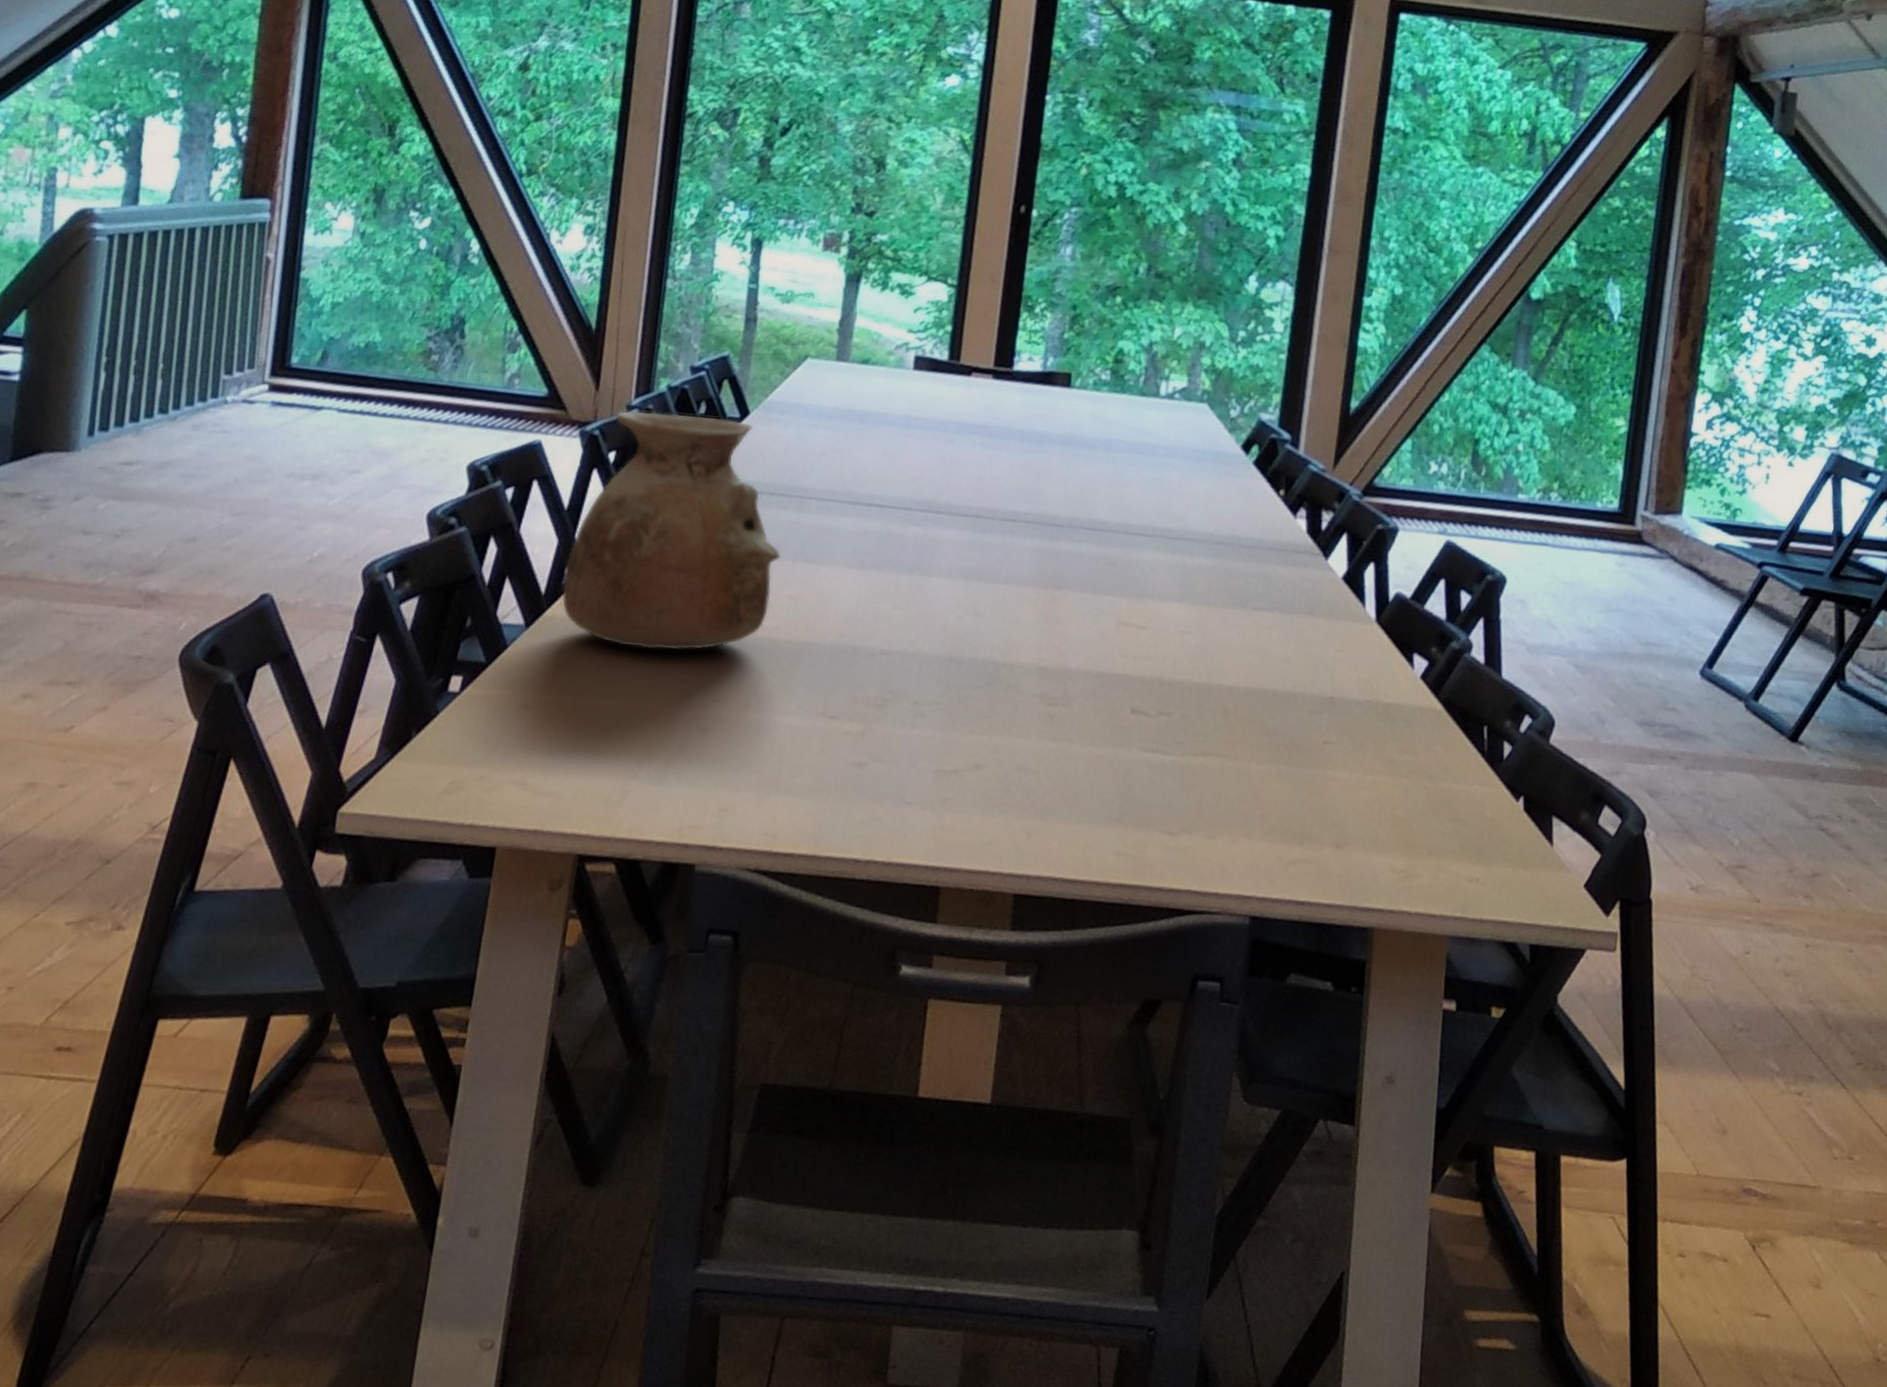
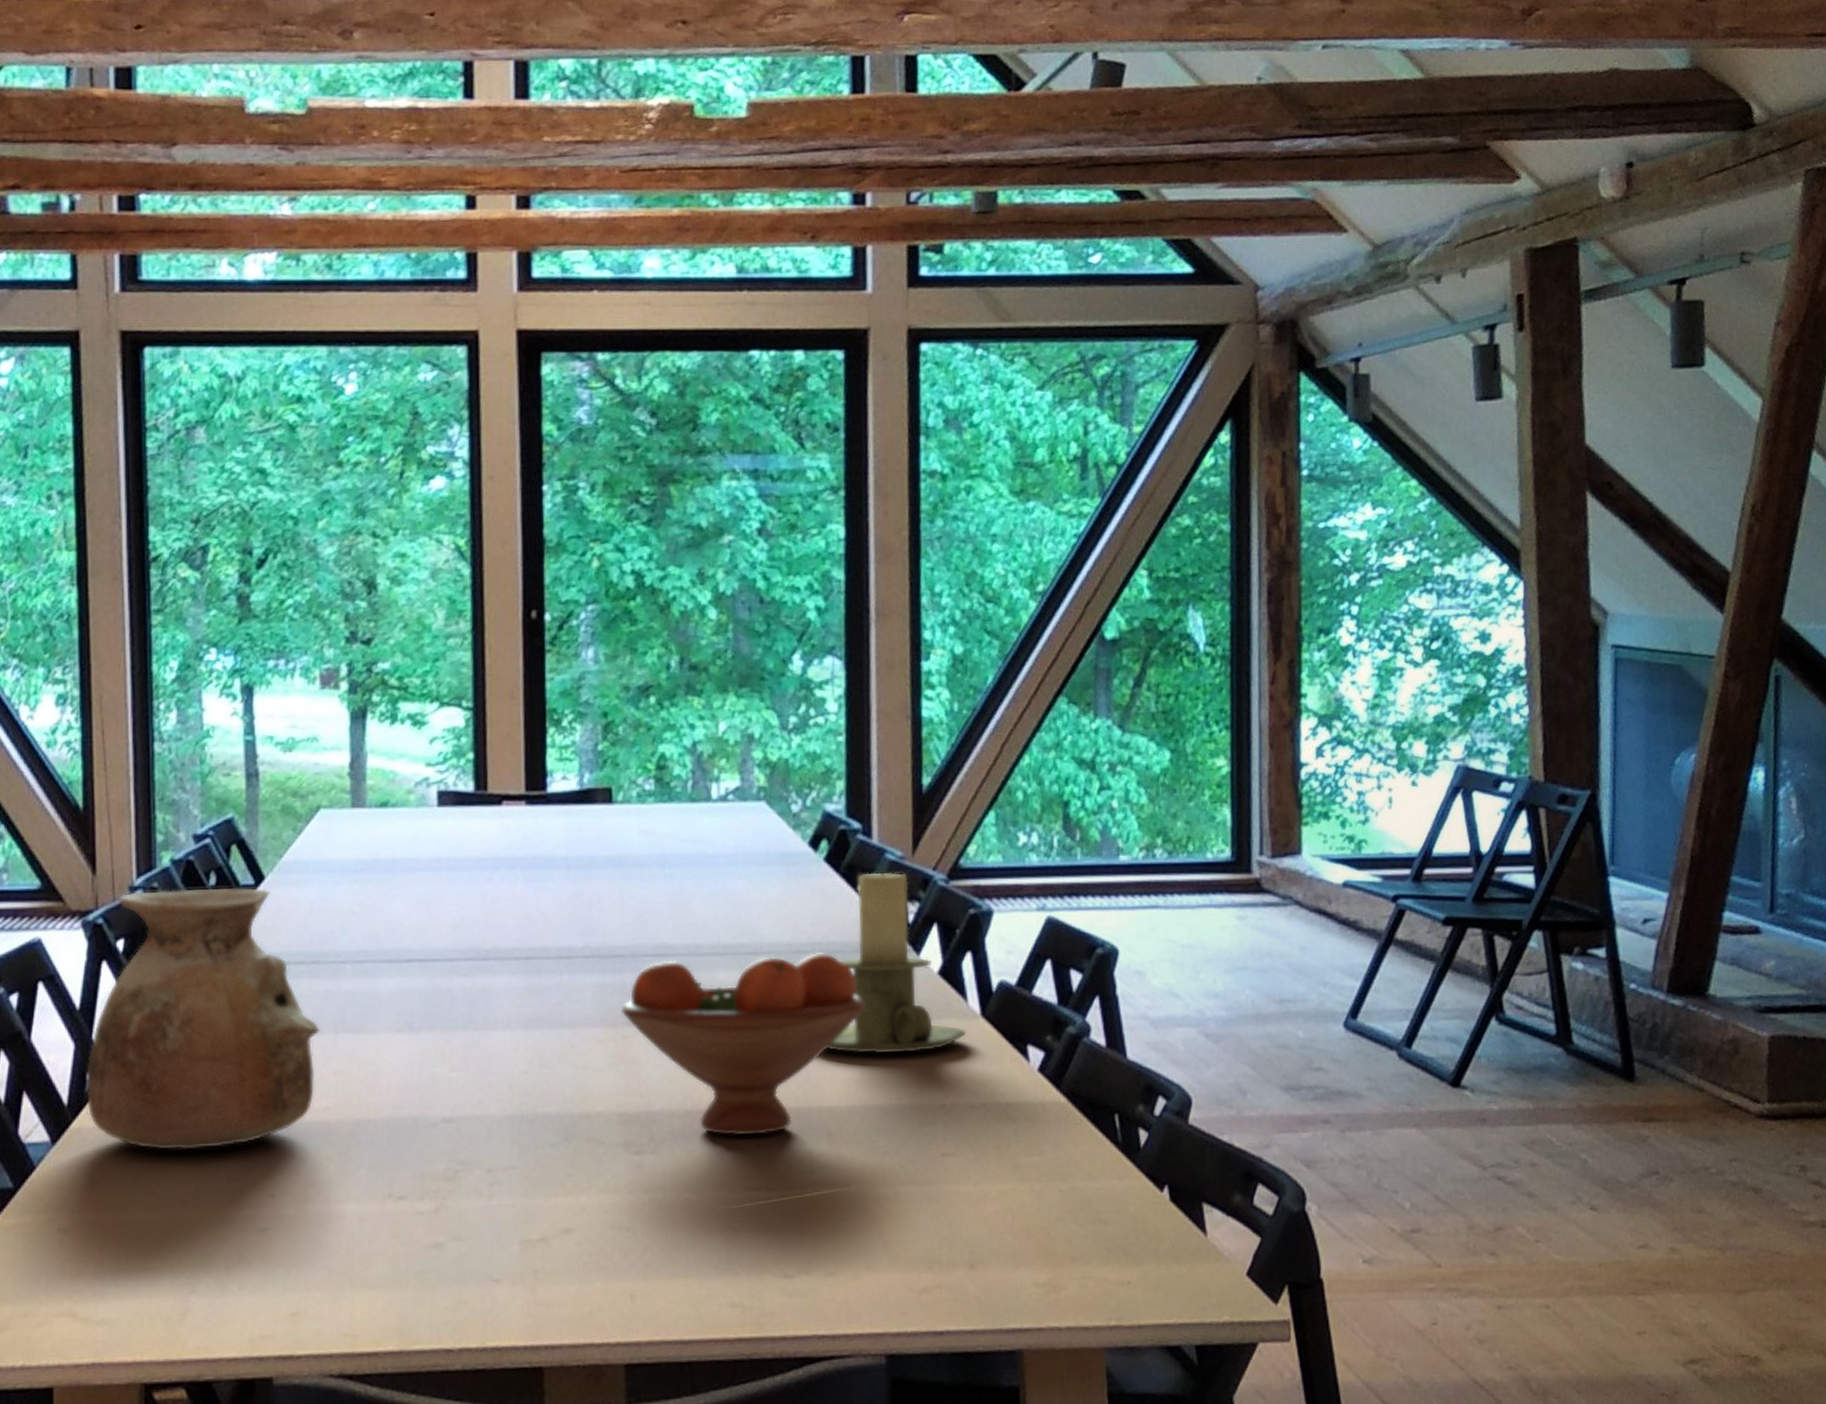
fruit bowl: none [1053,534,1273,703] -> present [621,952,865,1136]
candle holder: none [1234,480,1361,647] -> present [827,872,967,1054]

